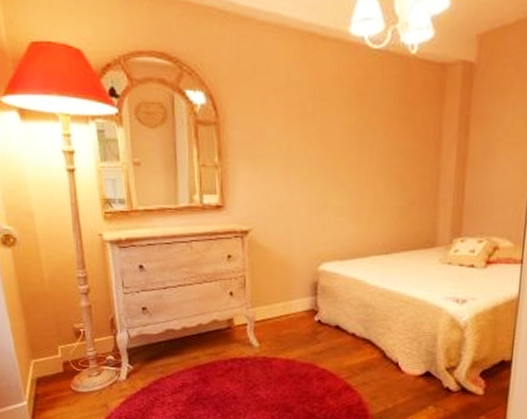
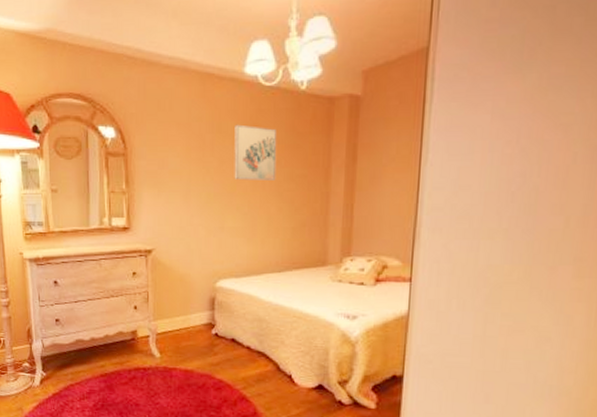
wall art: none [338,91,385,154] -> present [234,124,277,181]

